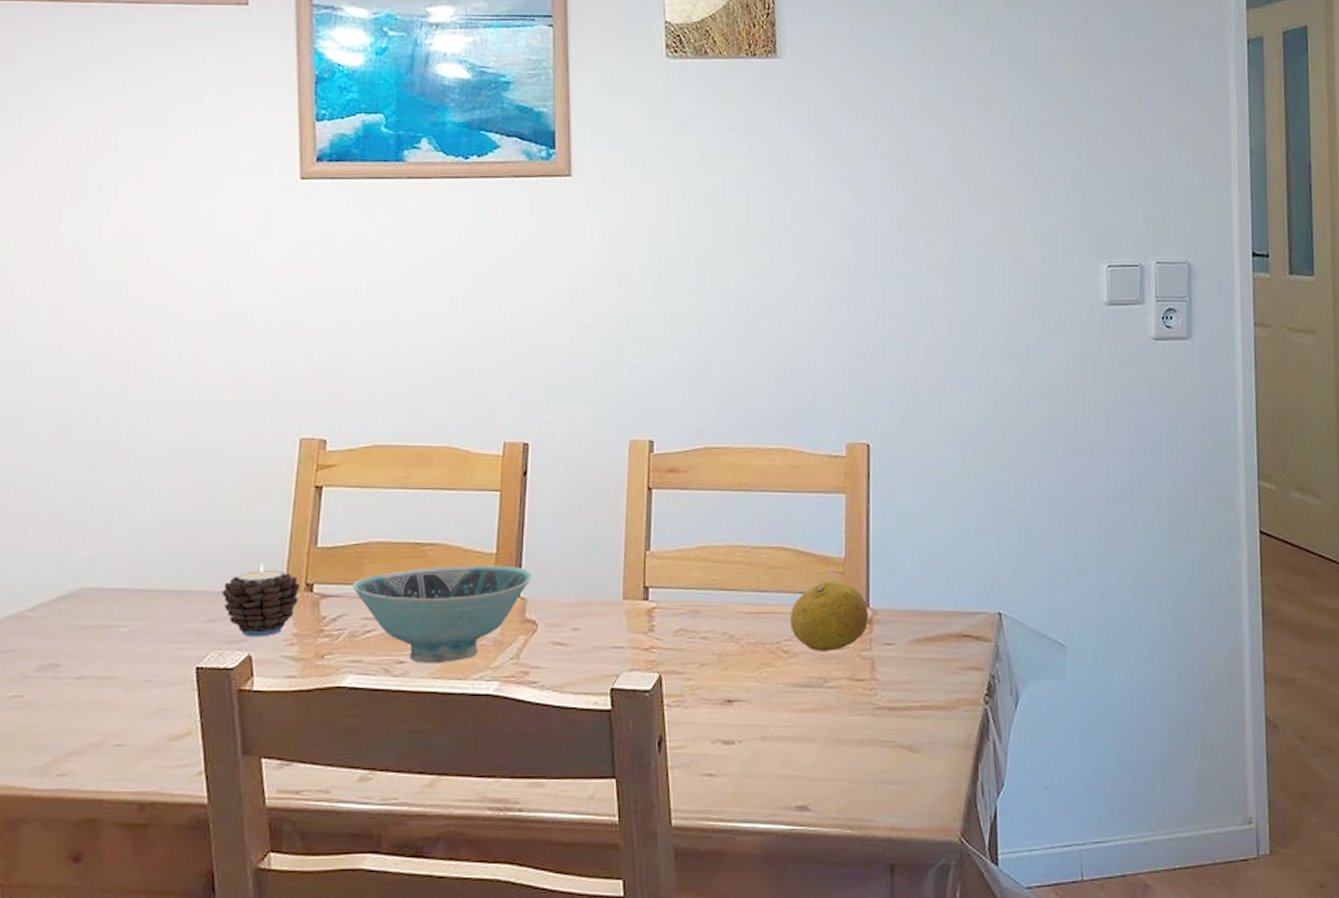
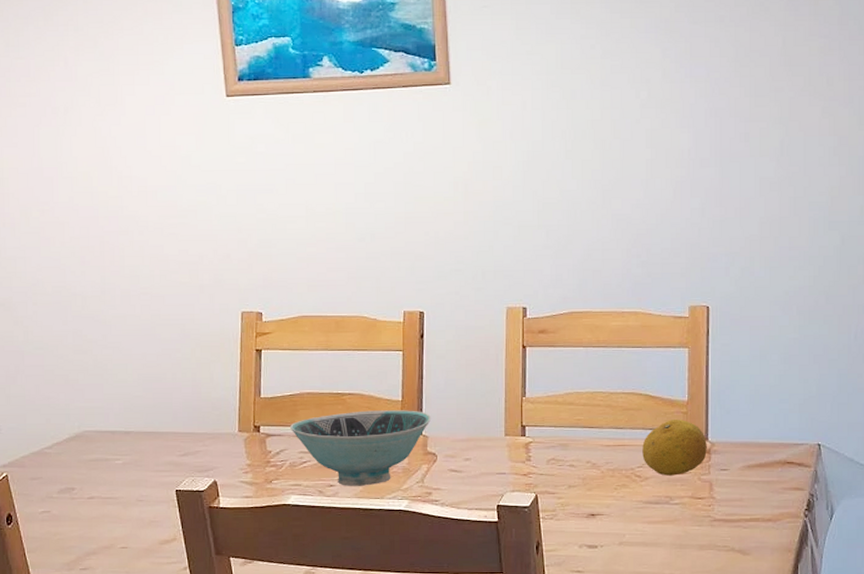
candle: present [222,563,301,637] -> none [190,410,250,467]

